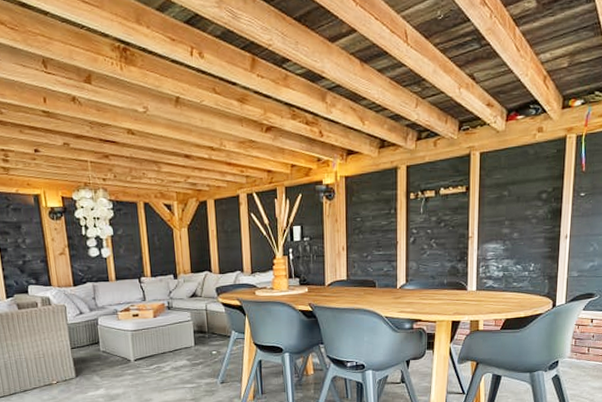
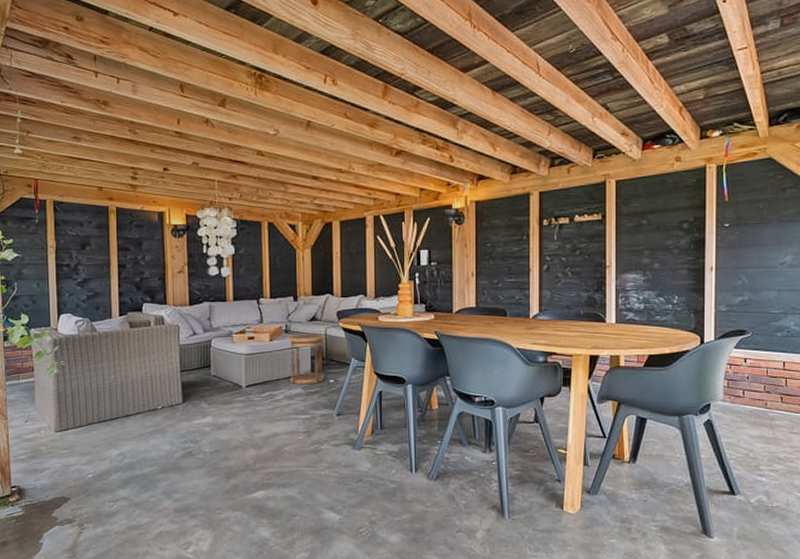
side table: none [170,309,208,357] -> present [287,333,325,384]

